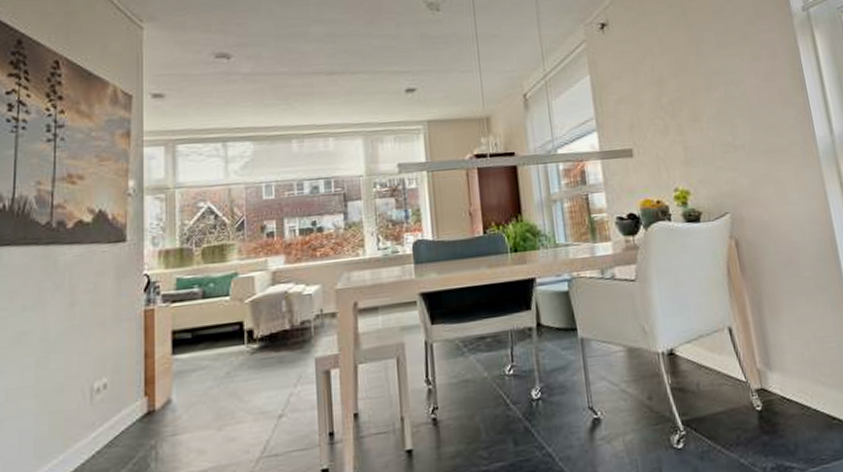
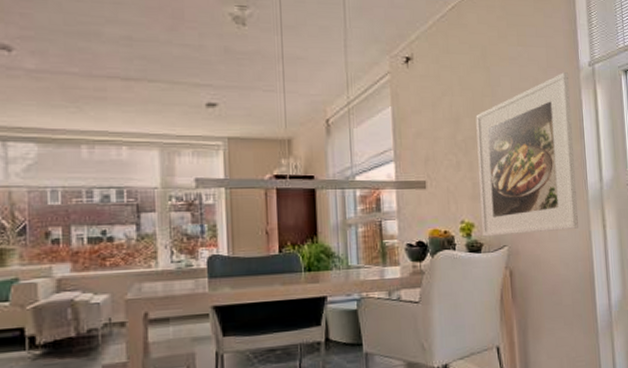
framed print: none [680,20,812,205] -> present [476,72,579,237]

